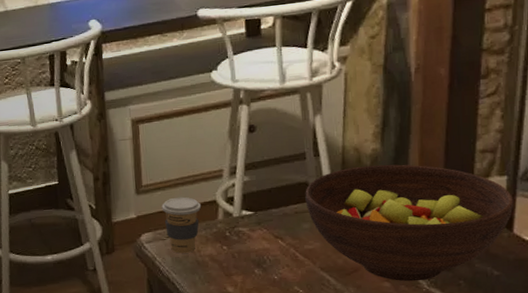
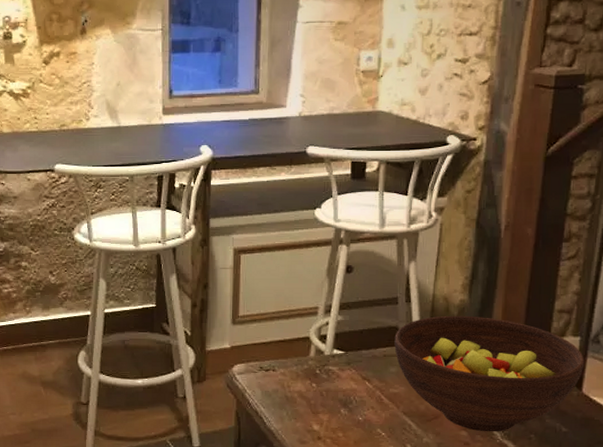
coffee cup: present [161,197,201,254] -> none [256,330,294,388]

